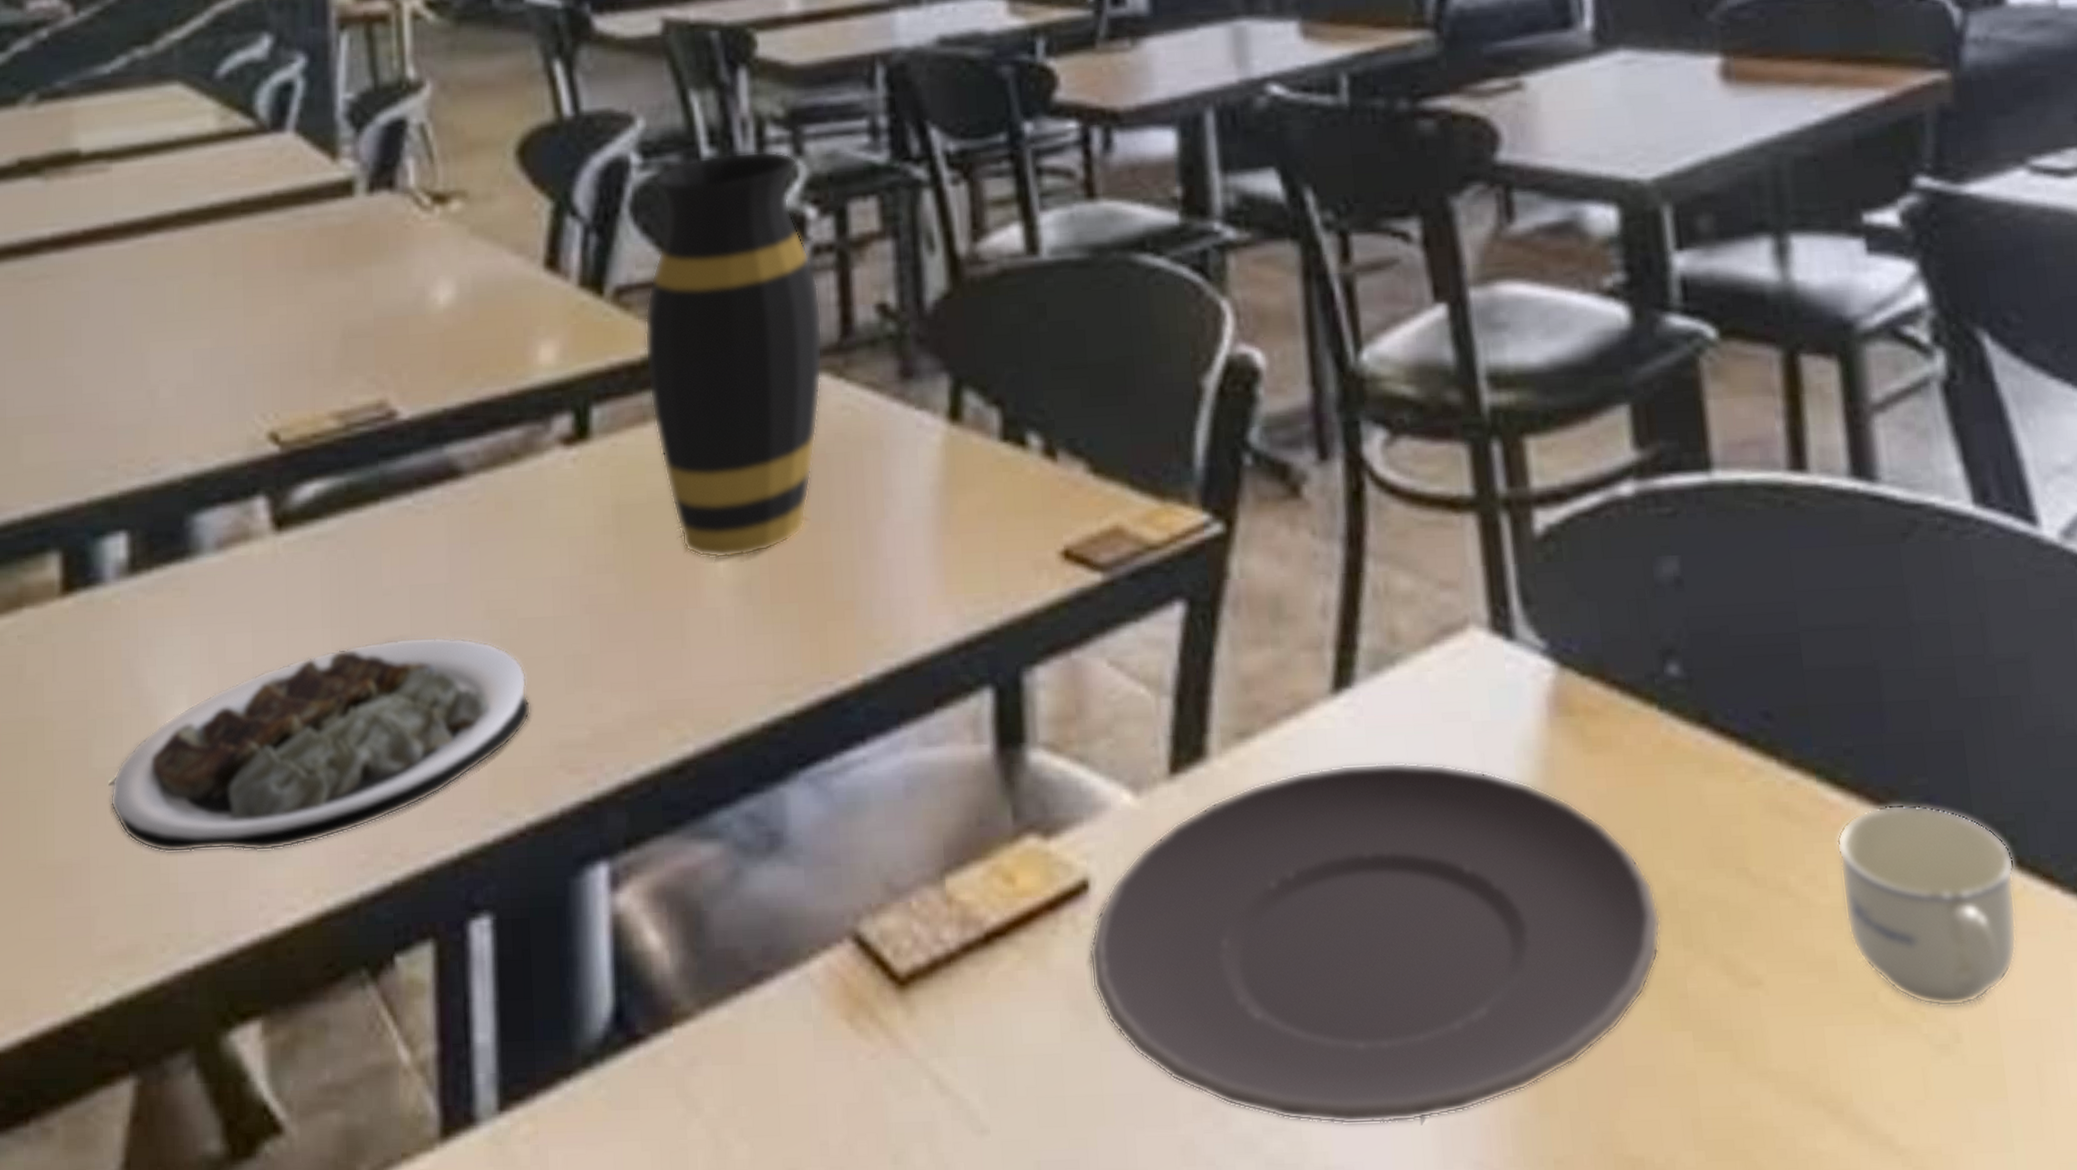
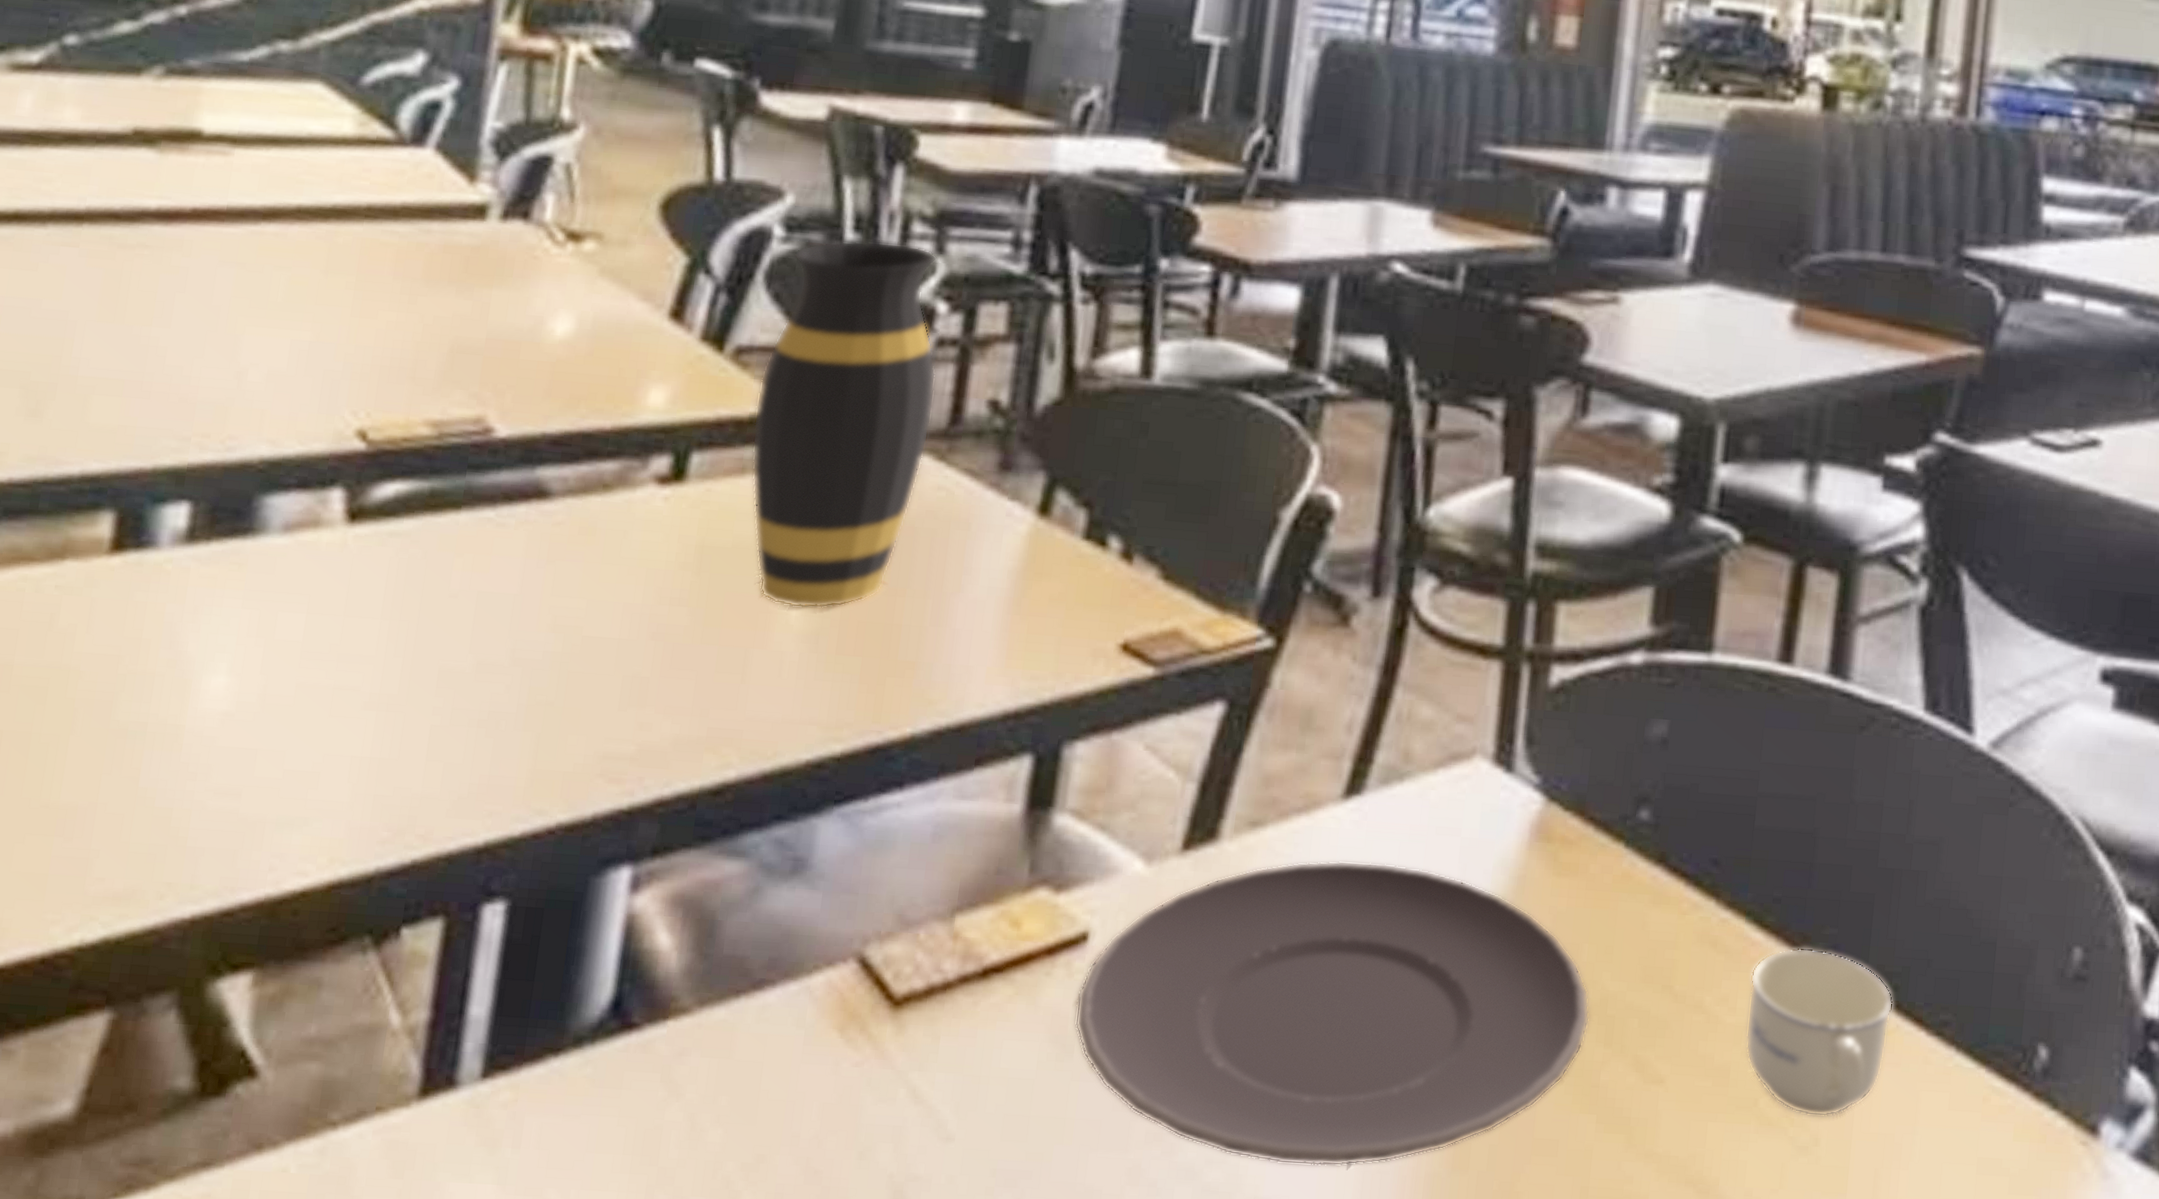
plate: present [110,636,531,853] -> none [128,638,582,818]

